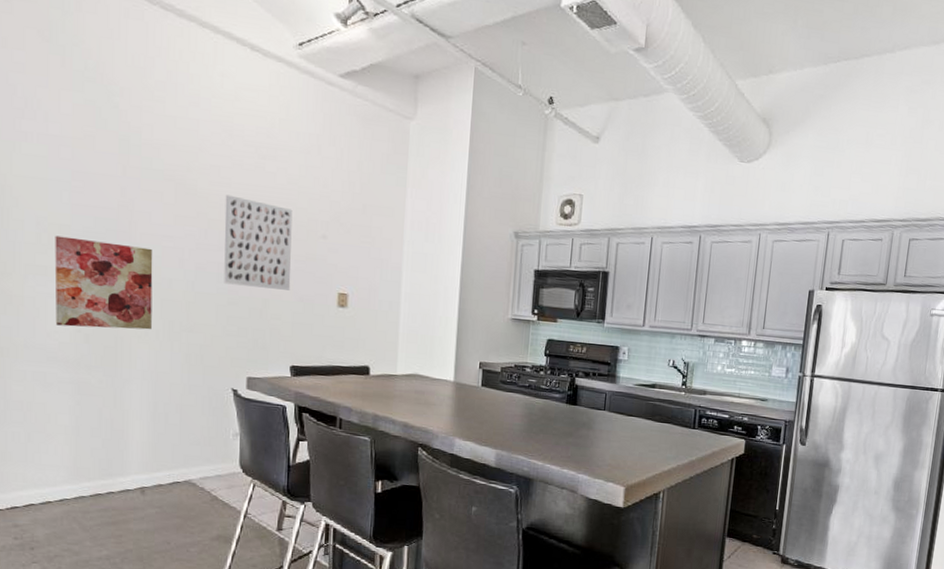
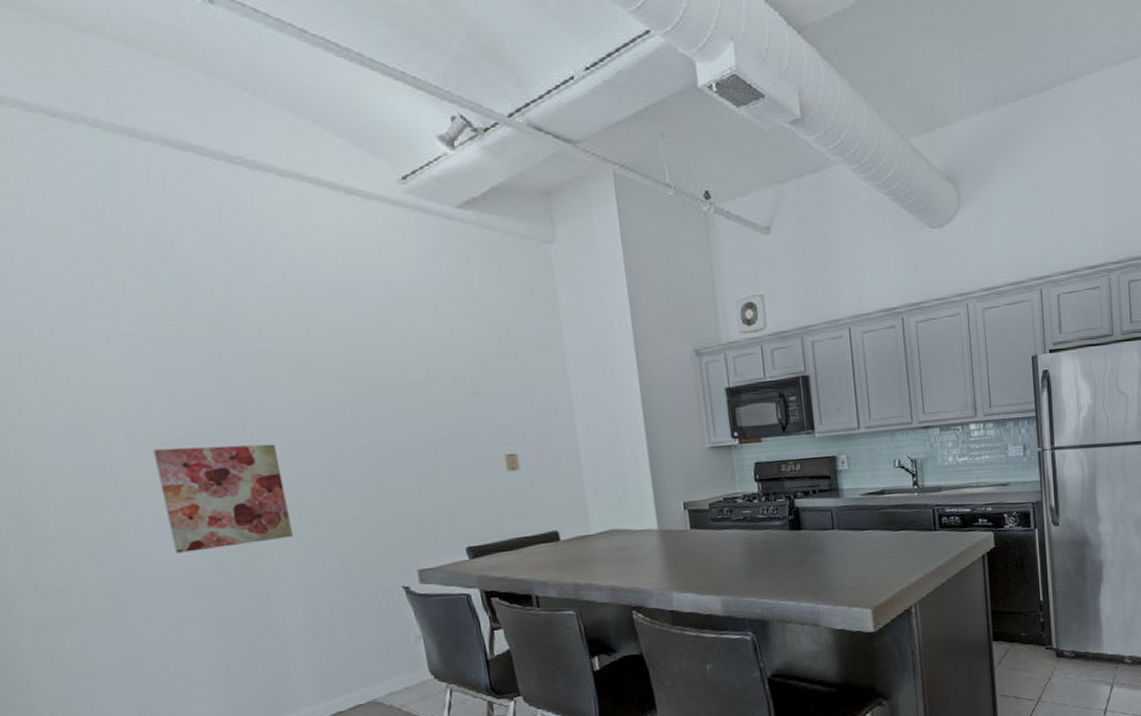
wall art: present [224,195,293,290] -> none [350,365,449,469]

